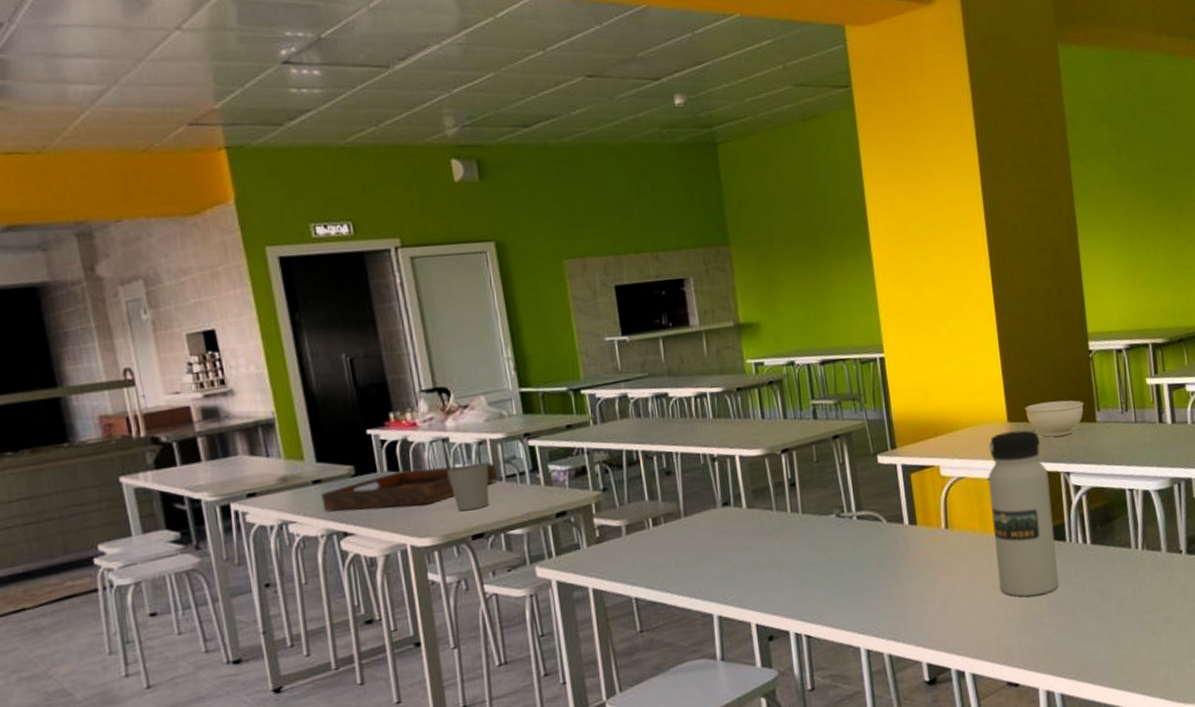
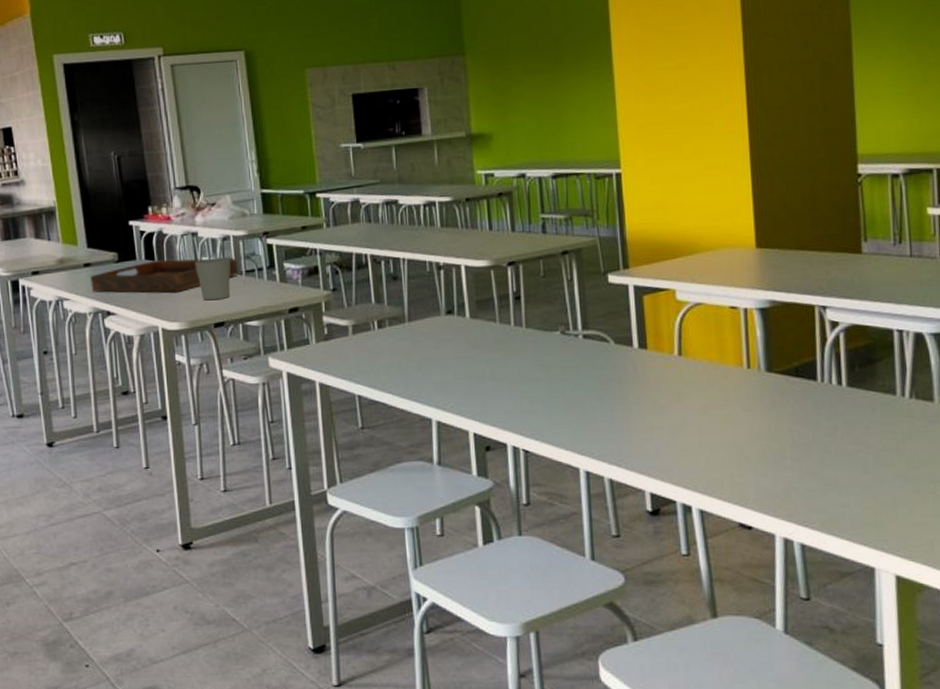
water bottle: present [988,430,1059,597] -> none [729,257,806,436]
soup bowl: present [1025,400,1084,437] -> none [777,227,848,267]

